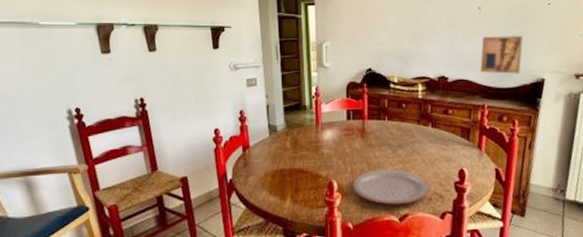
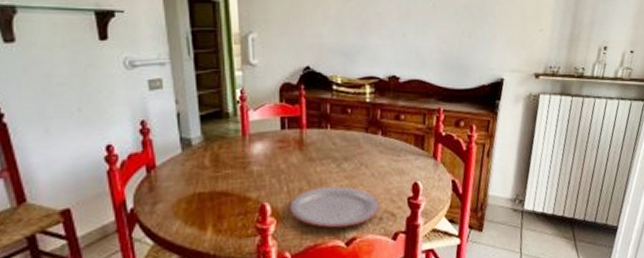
wall art: present [480,36,523,74] -> none [435,29,482,73]

